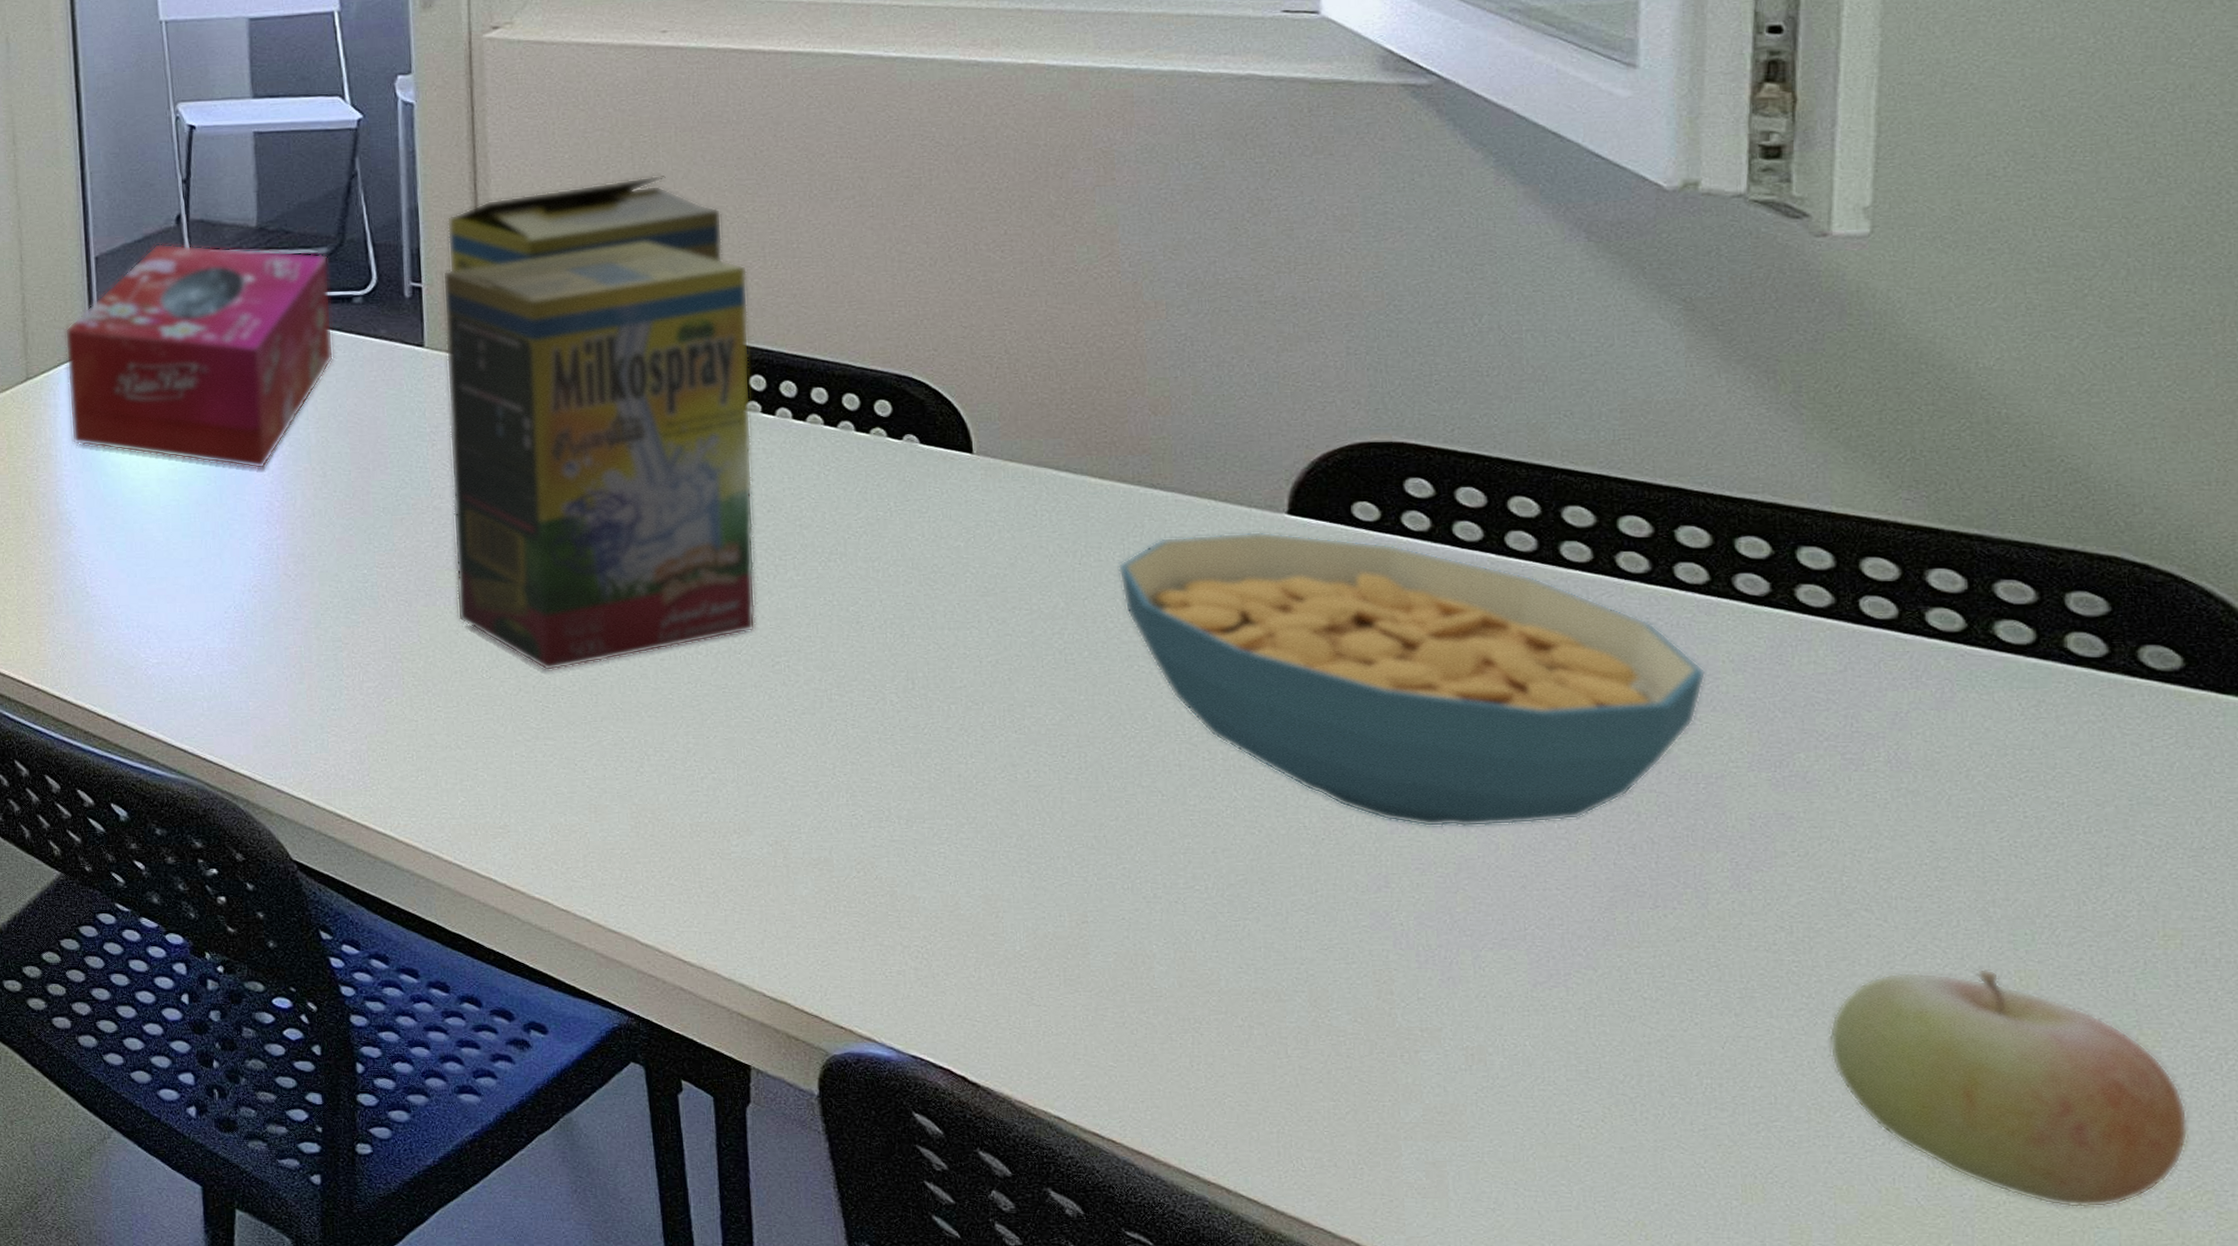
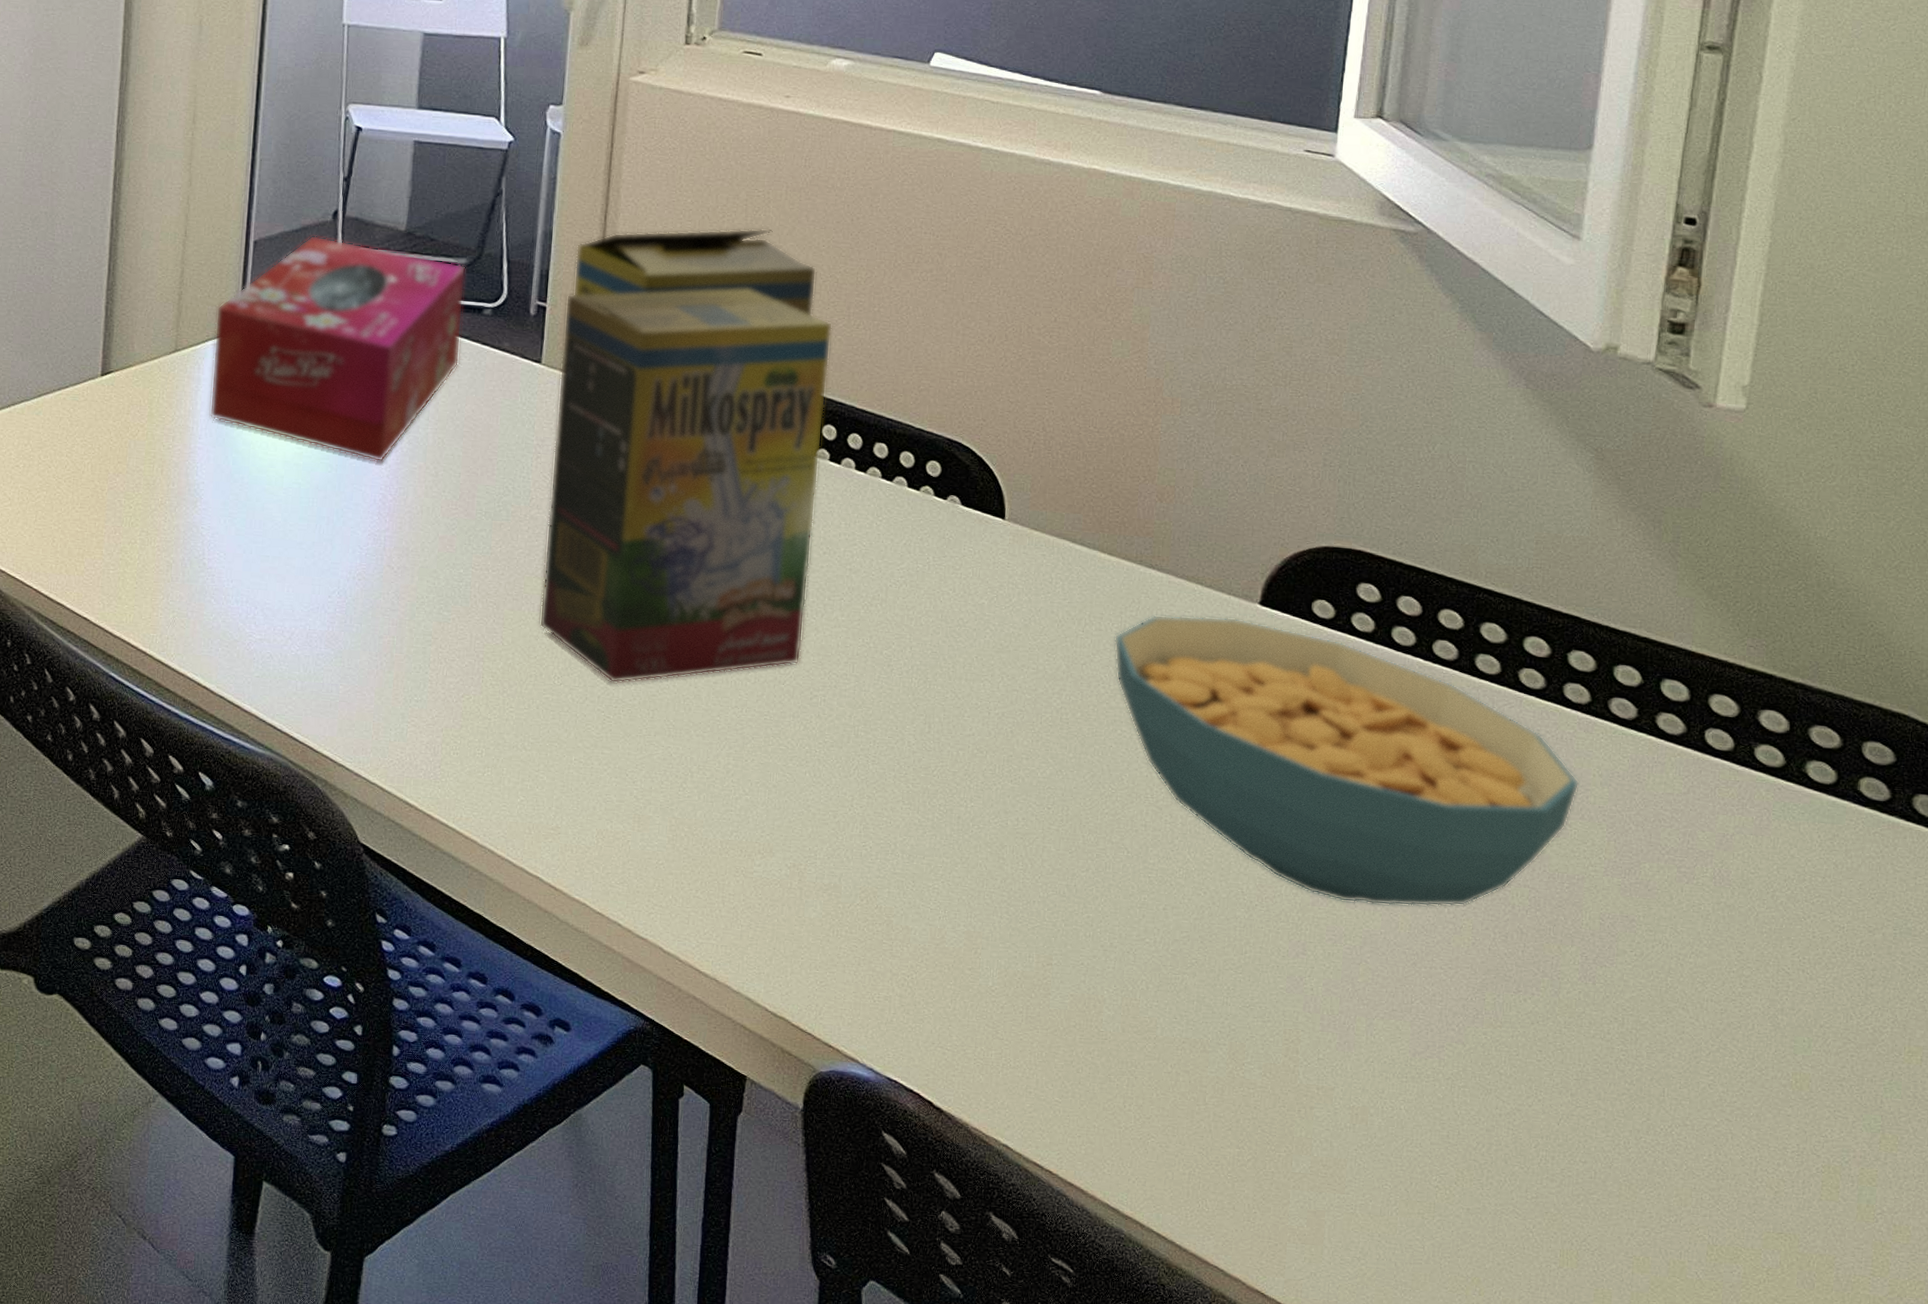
fruit: present [1829,968,2188,1208] -> none [1642,1067,1912,1291]

